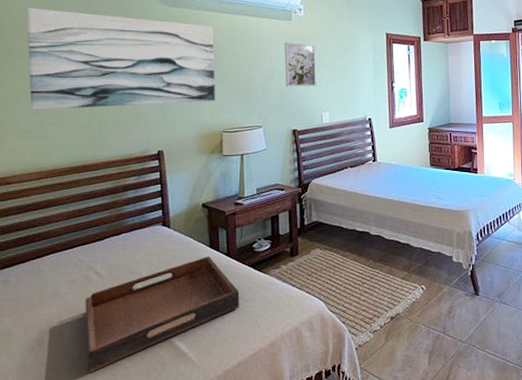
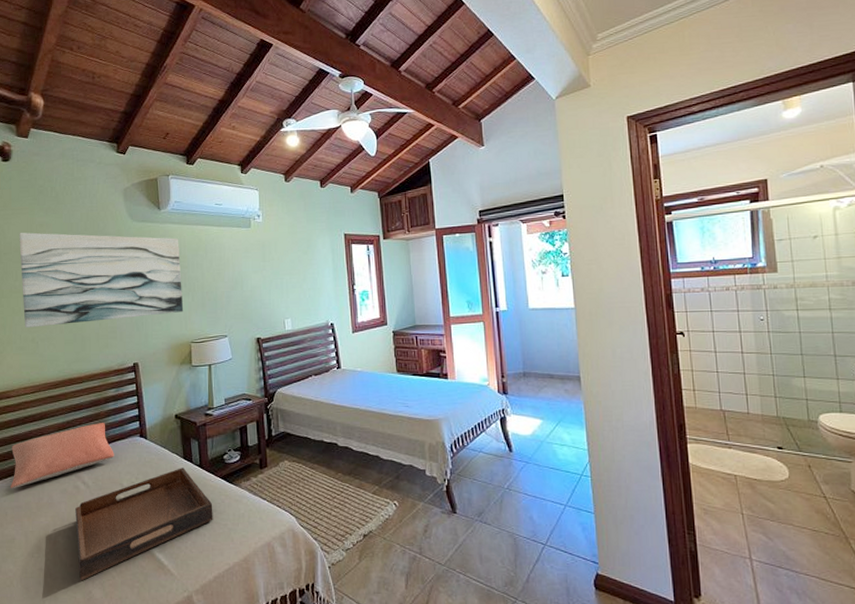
pillow: none [7,211,133,281] -> present [10,423,114,489]
wall art: present [284,42,317,87] -> none [245,249,278,295]

